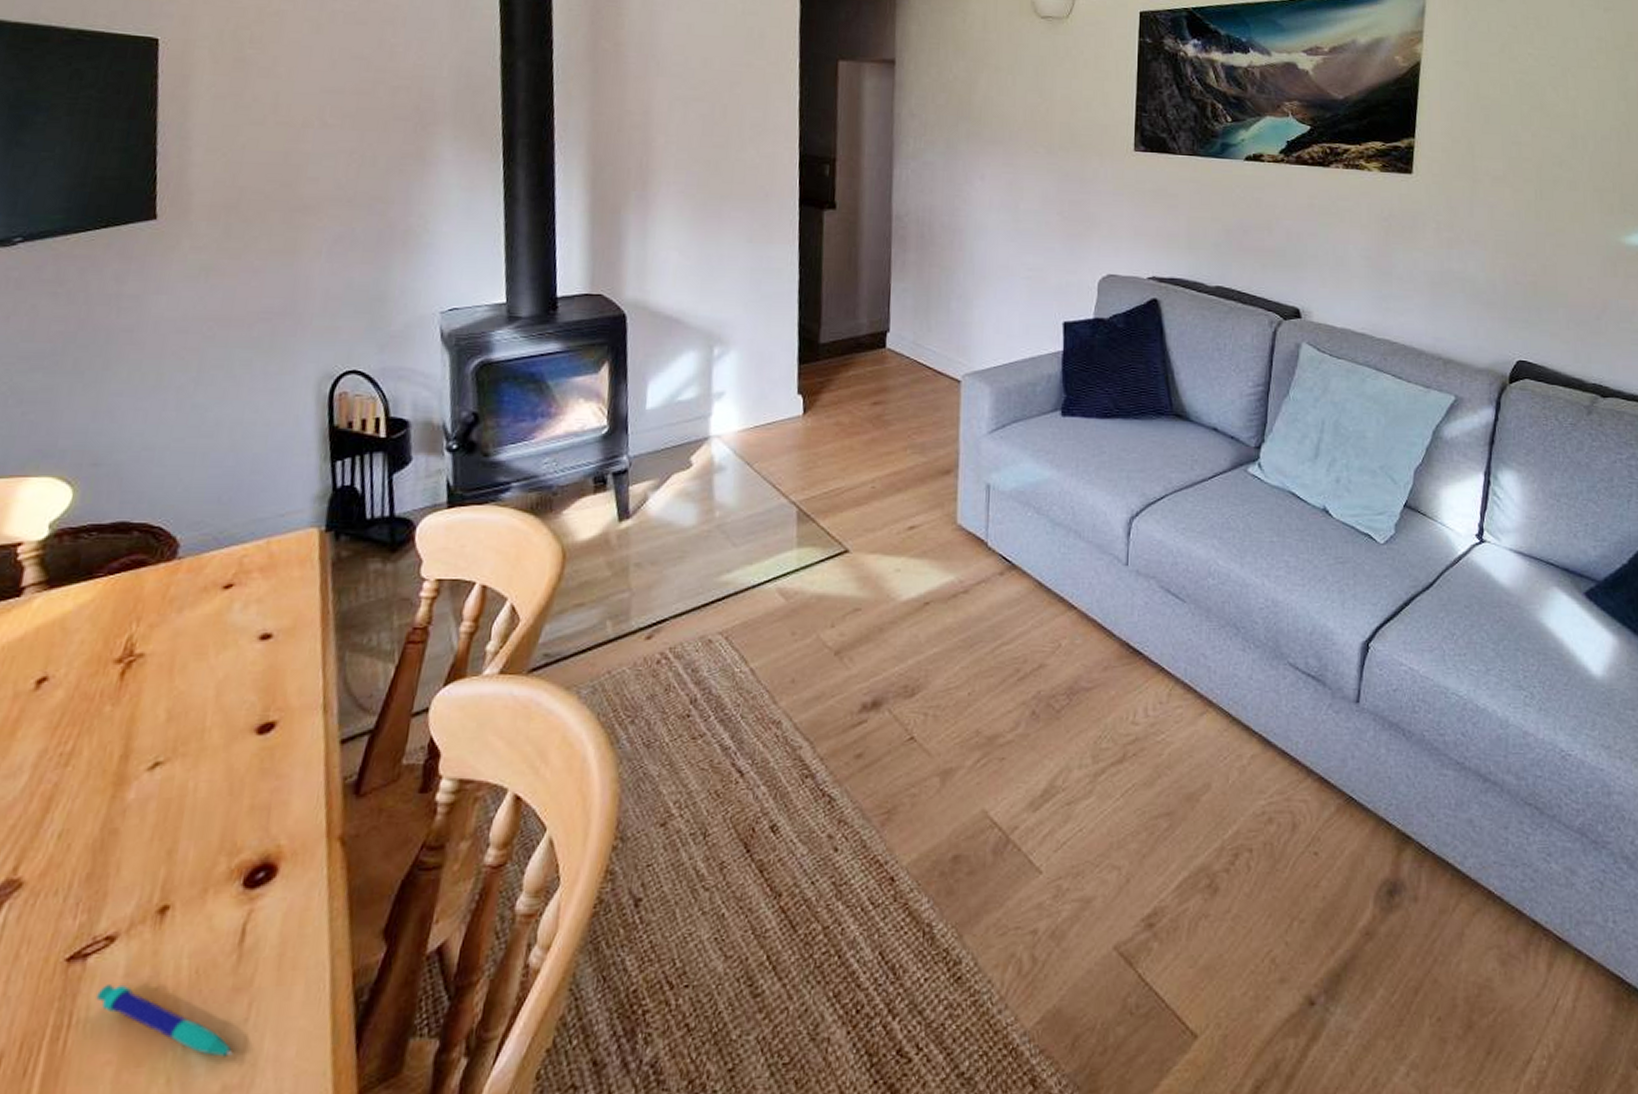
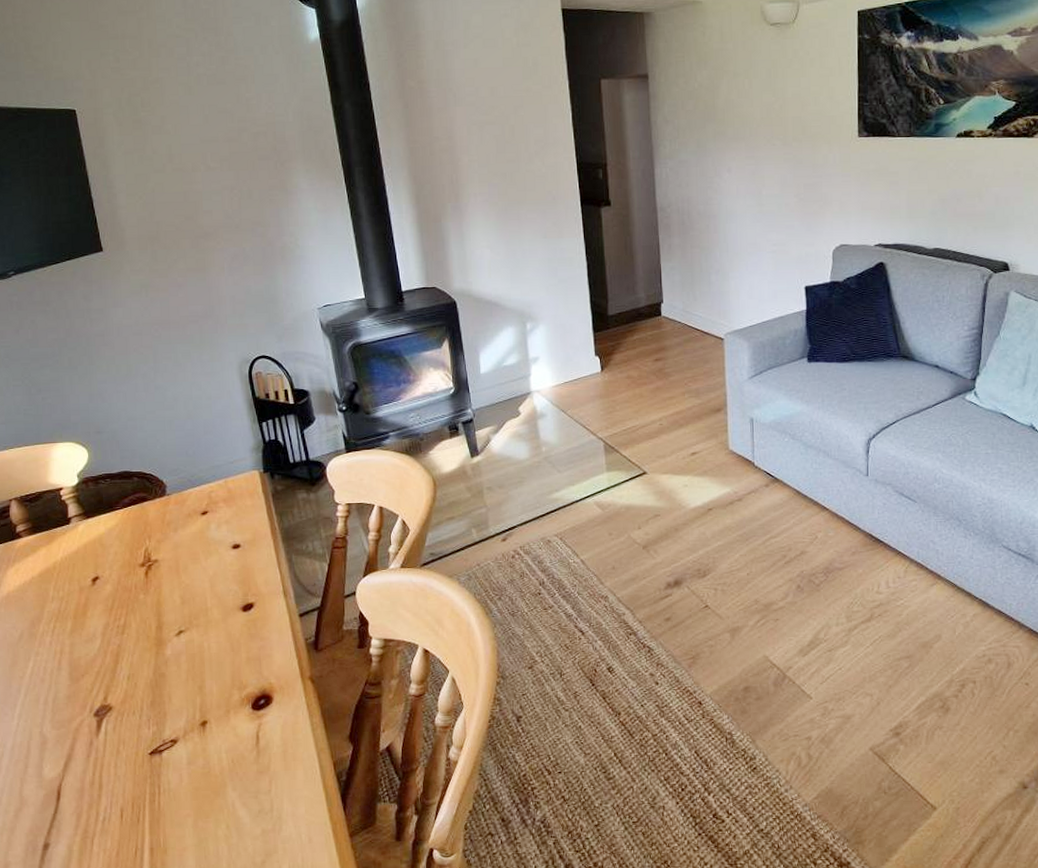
pen: present [96,984,233,1057] -> none [173,769,265,813]

